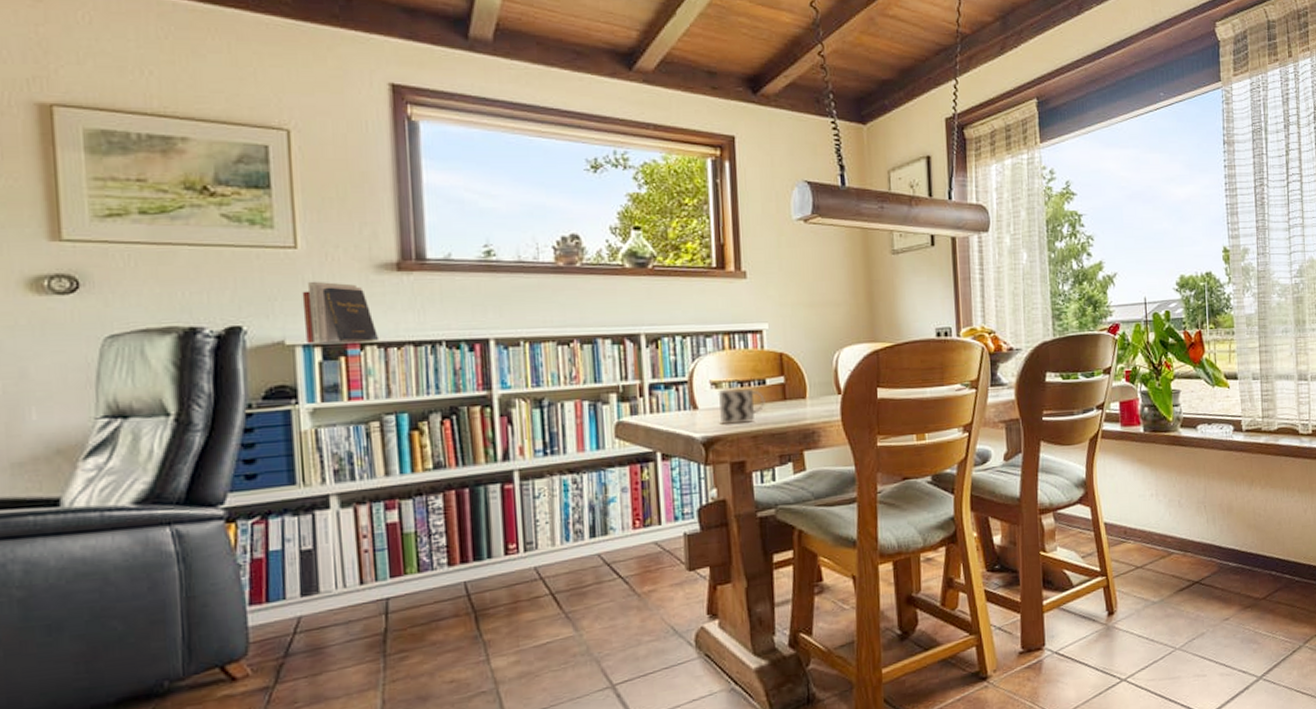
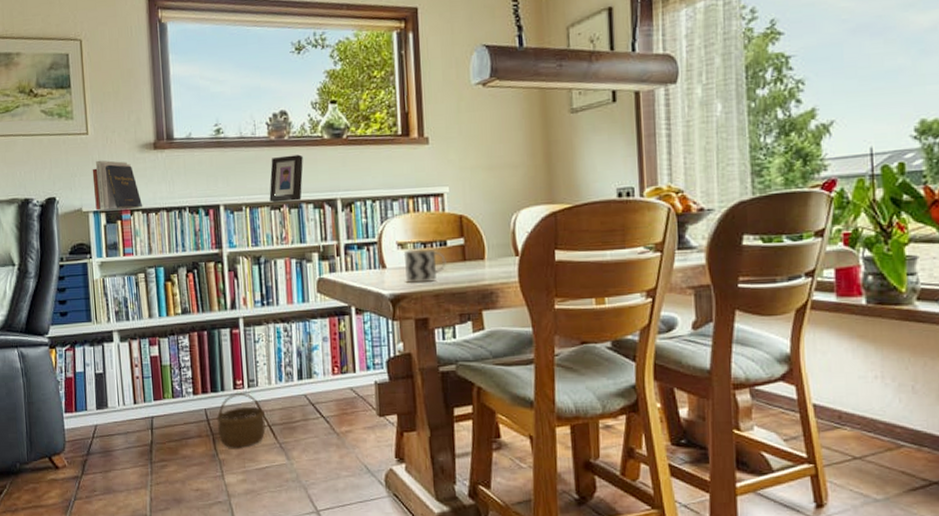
wicker basket: none [480,558,548,625] -> present [216,393,266,448]
picture frame: none [555,284,600,337] -> present [269,154,303,202]

